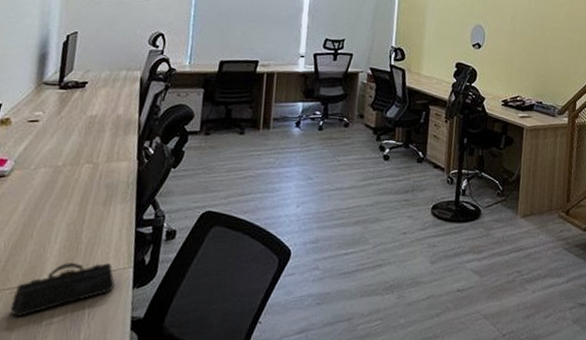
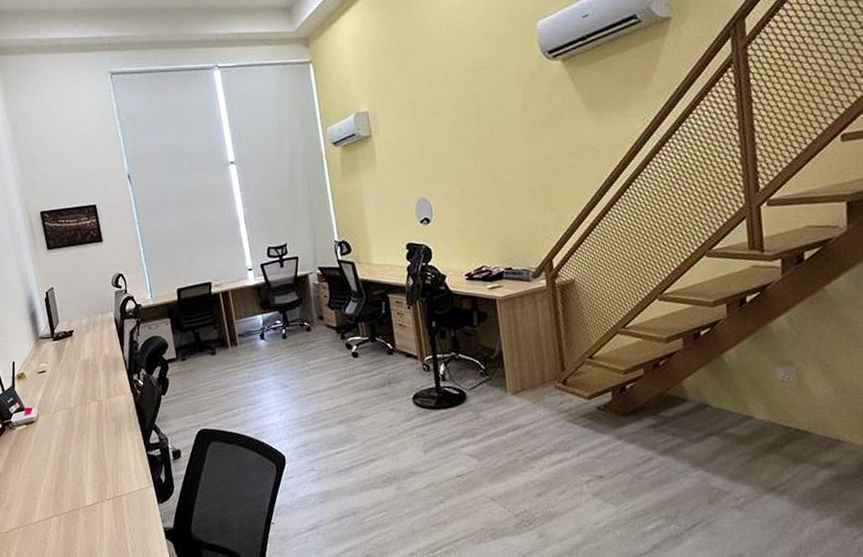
pencil case: present [10,263,115,316] -> none [69,484,144,535]

